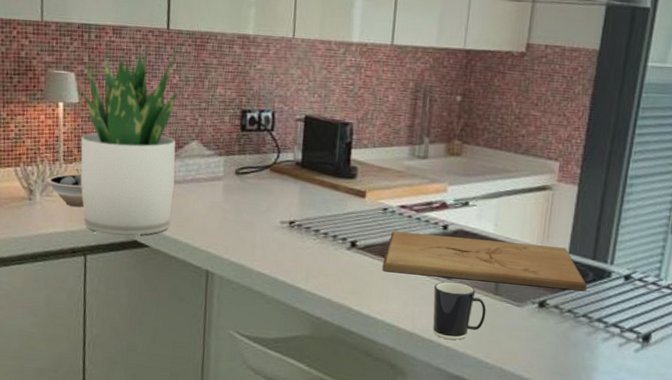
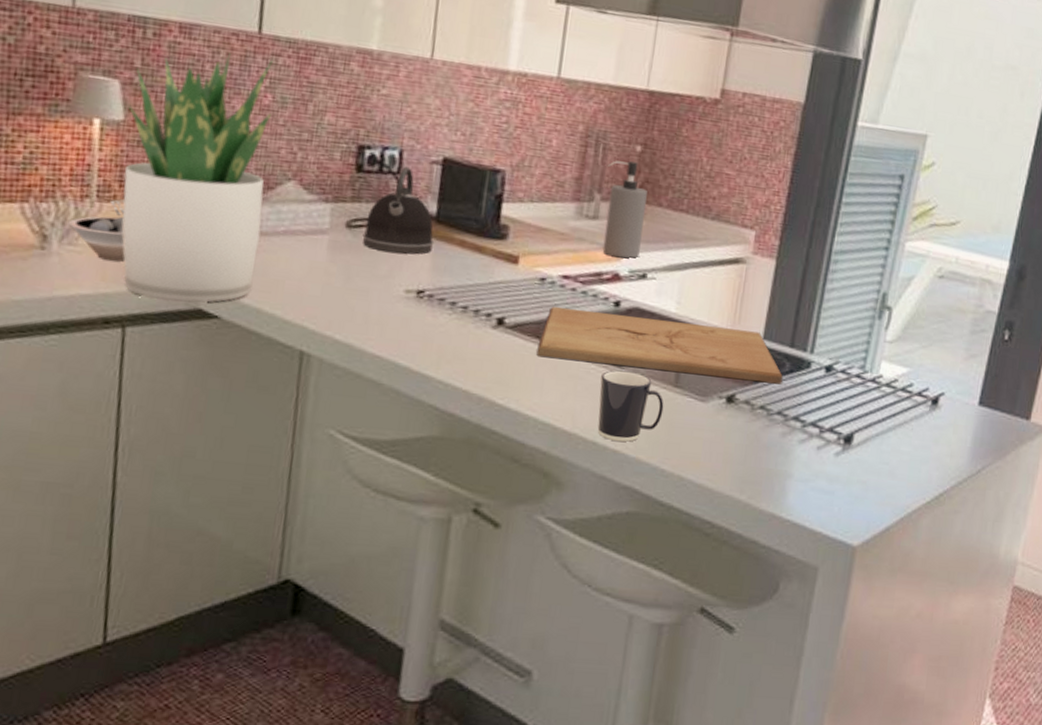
kettle: none [247,124,301,193] -> present [362,166,435,254]
soap dispenser: none [432,109,467,190] -> present [602,161,647,259]

